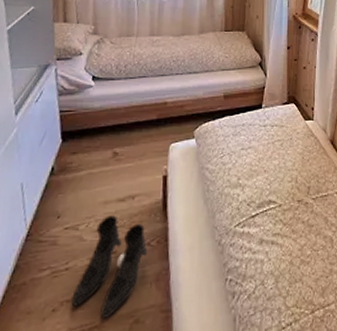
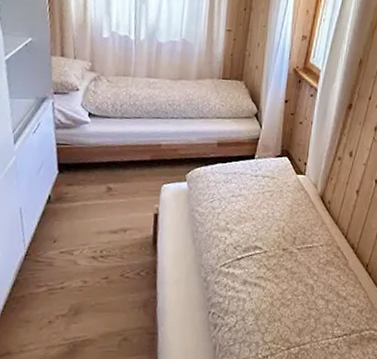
boots: present [71,215,148,320] -> none [66,245,137,335]

